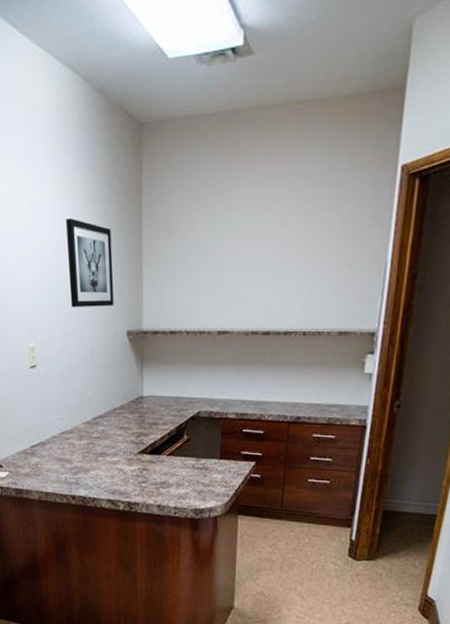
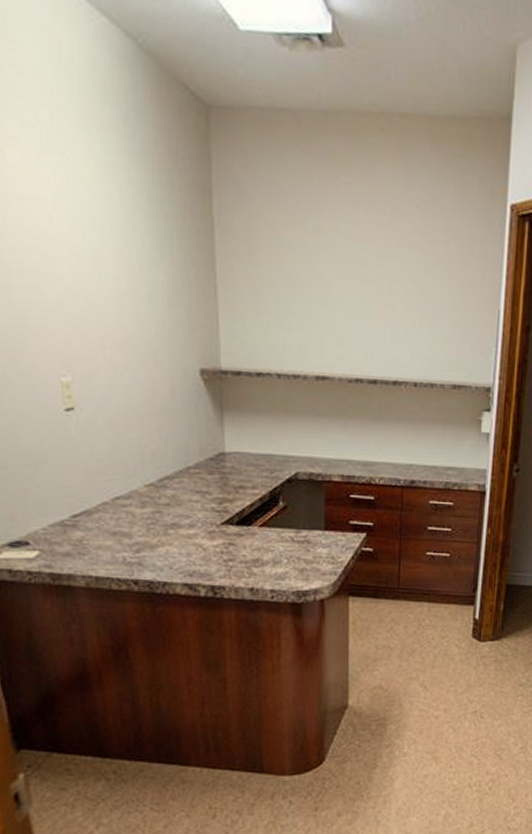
wall art: present [66,218,114,308] -> none [108,215,181,337]

